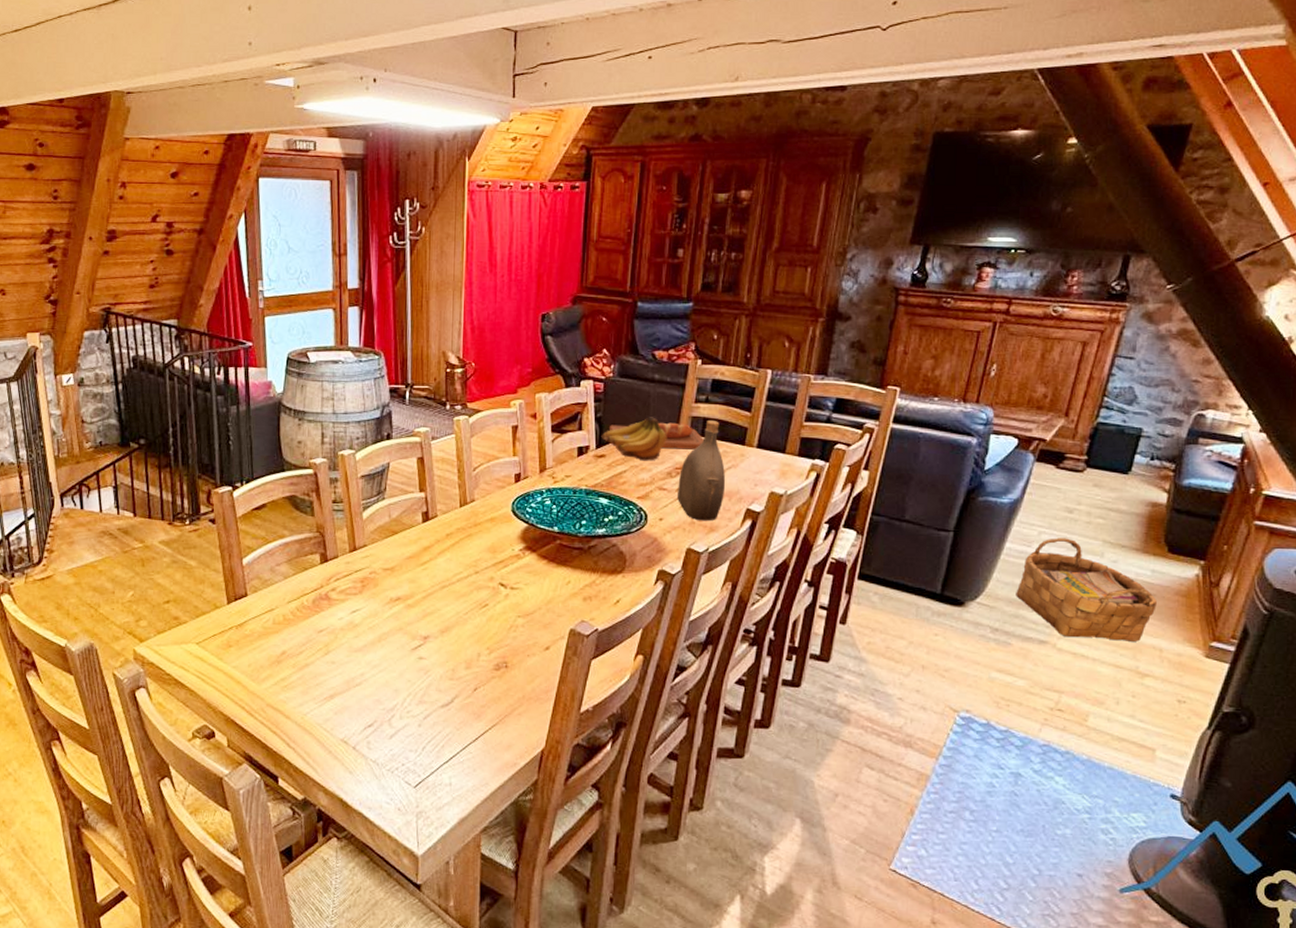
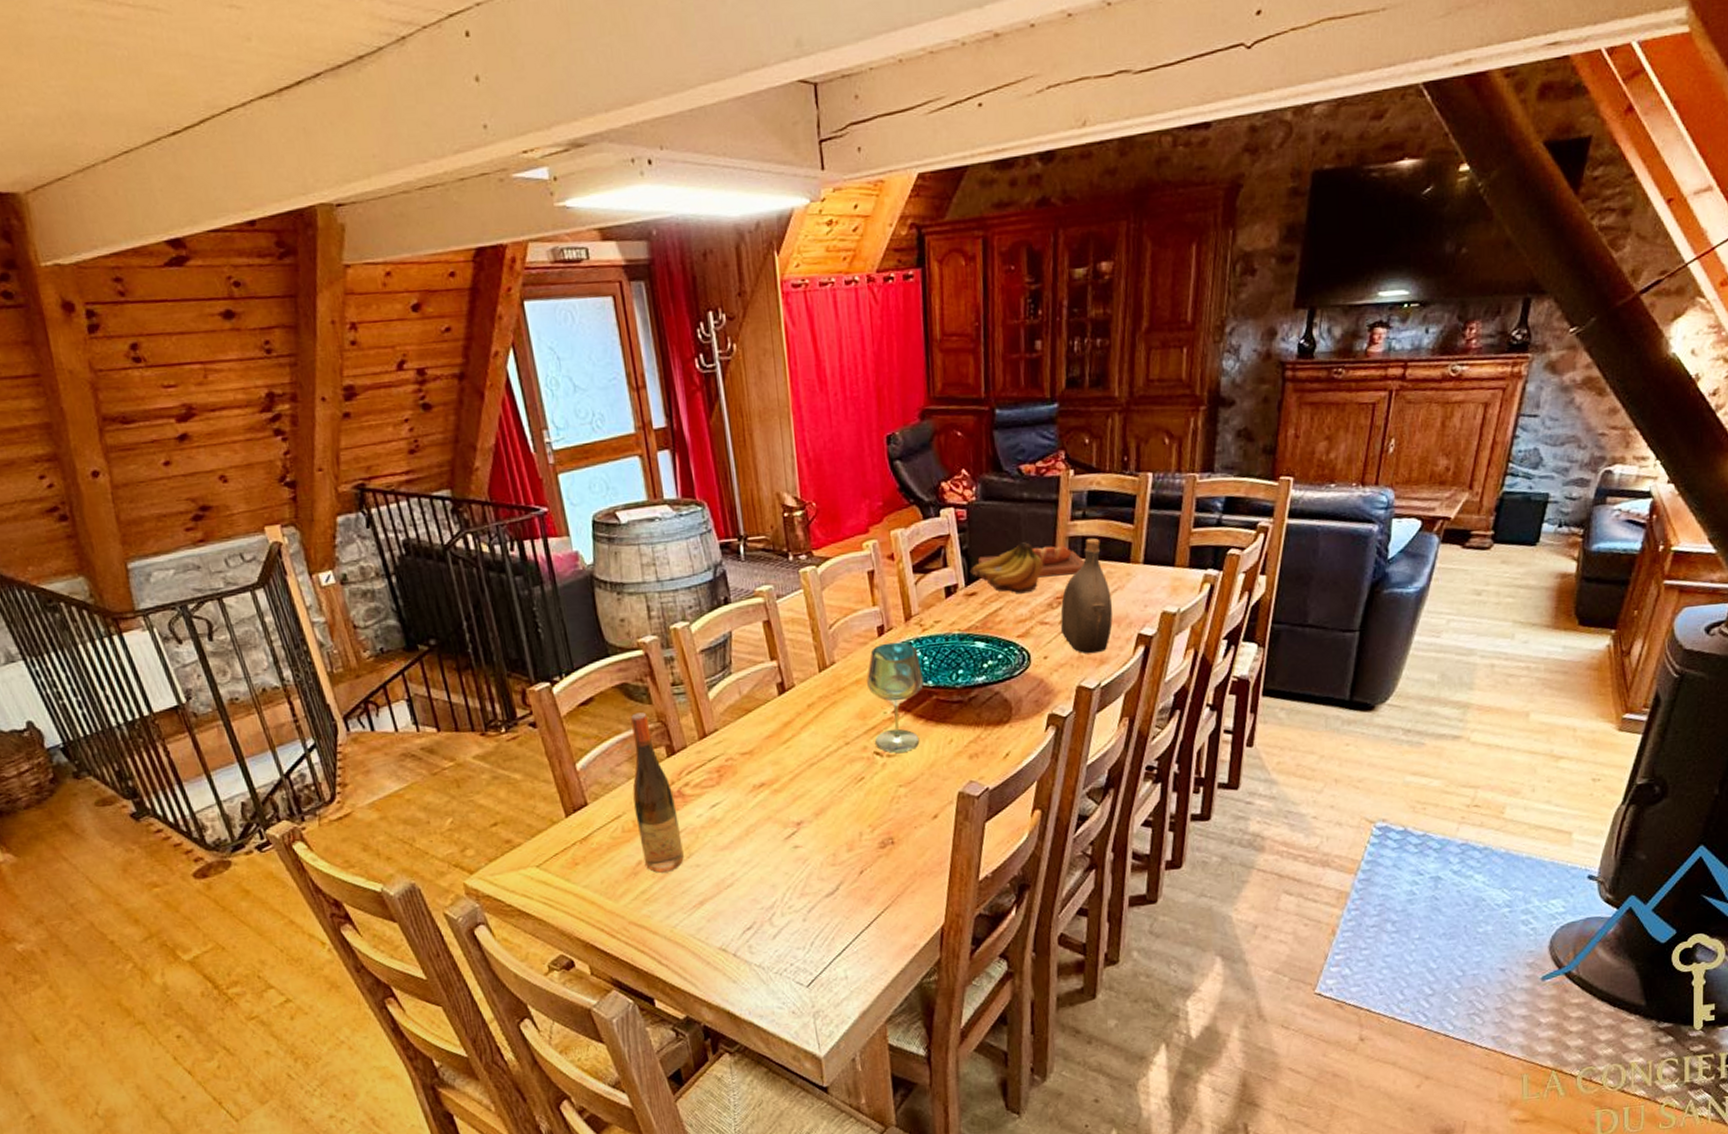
wine bottle: none [286,522,323,665] -> present [630,712,684,873]
wine glass: none [499,489,551,587] -> present [866,642,925,753]
woven basket: present [1016,538,1157,642] -> none [1427,623,1569,729]

